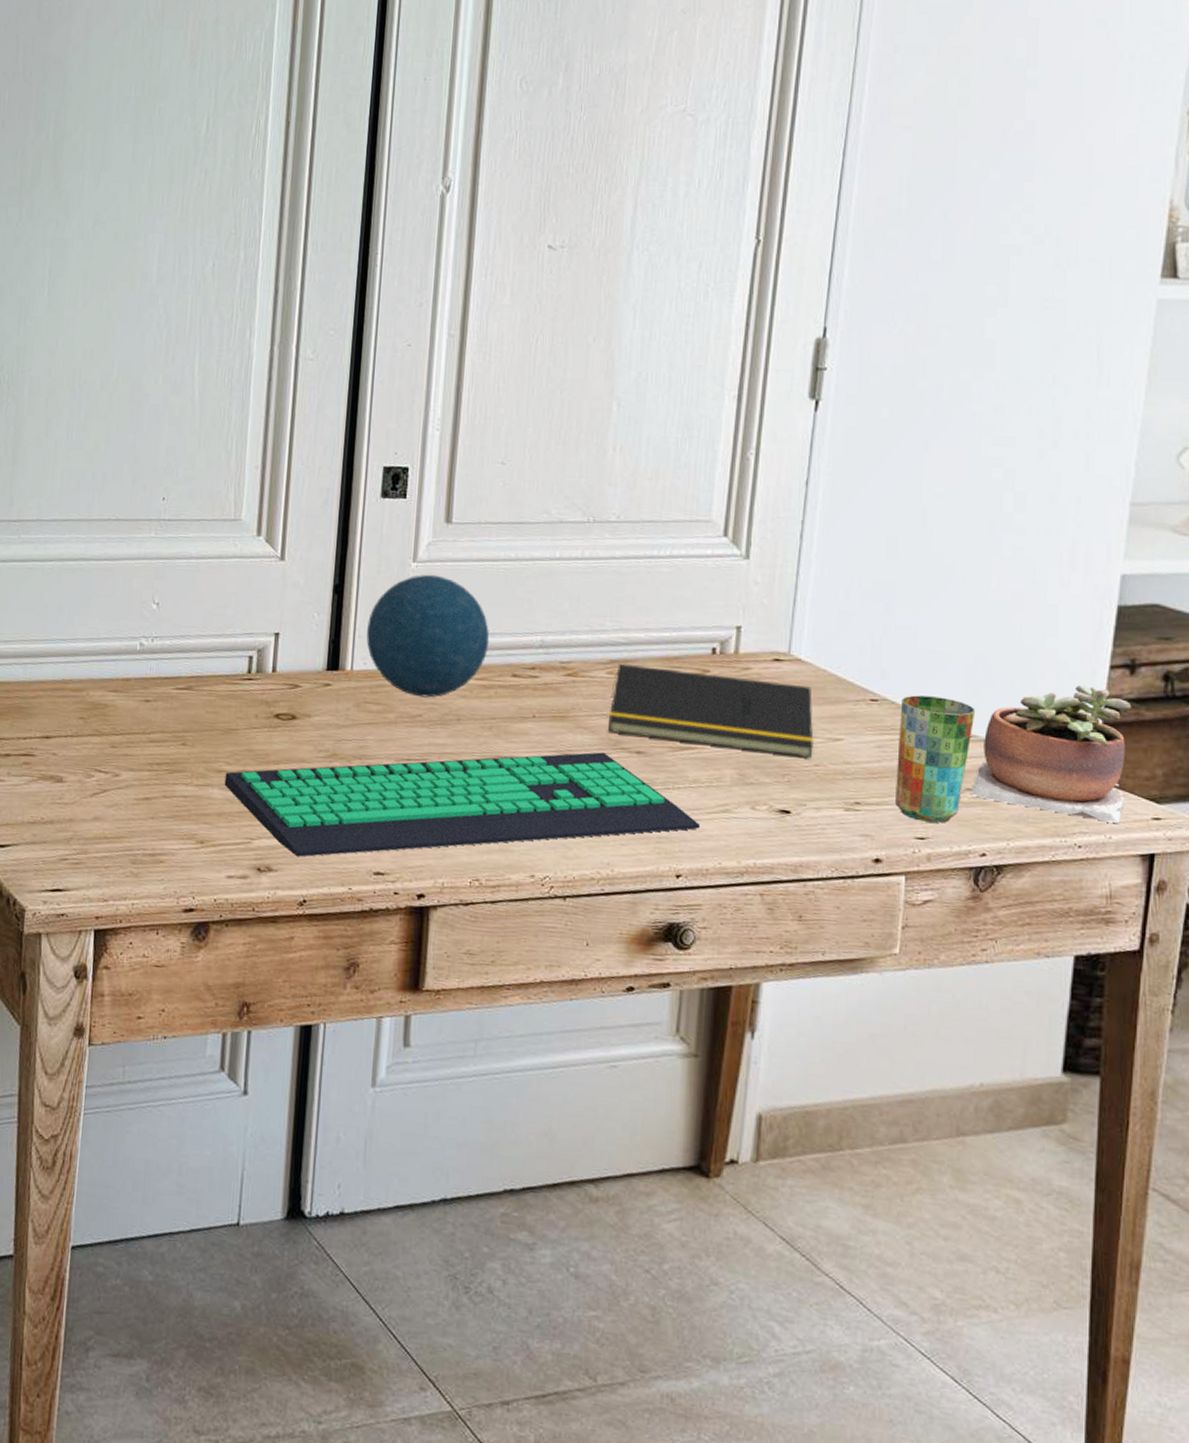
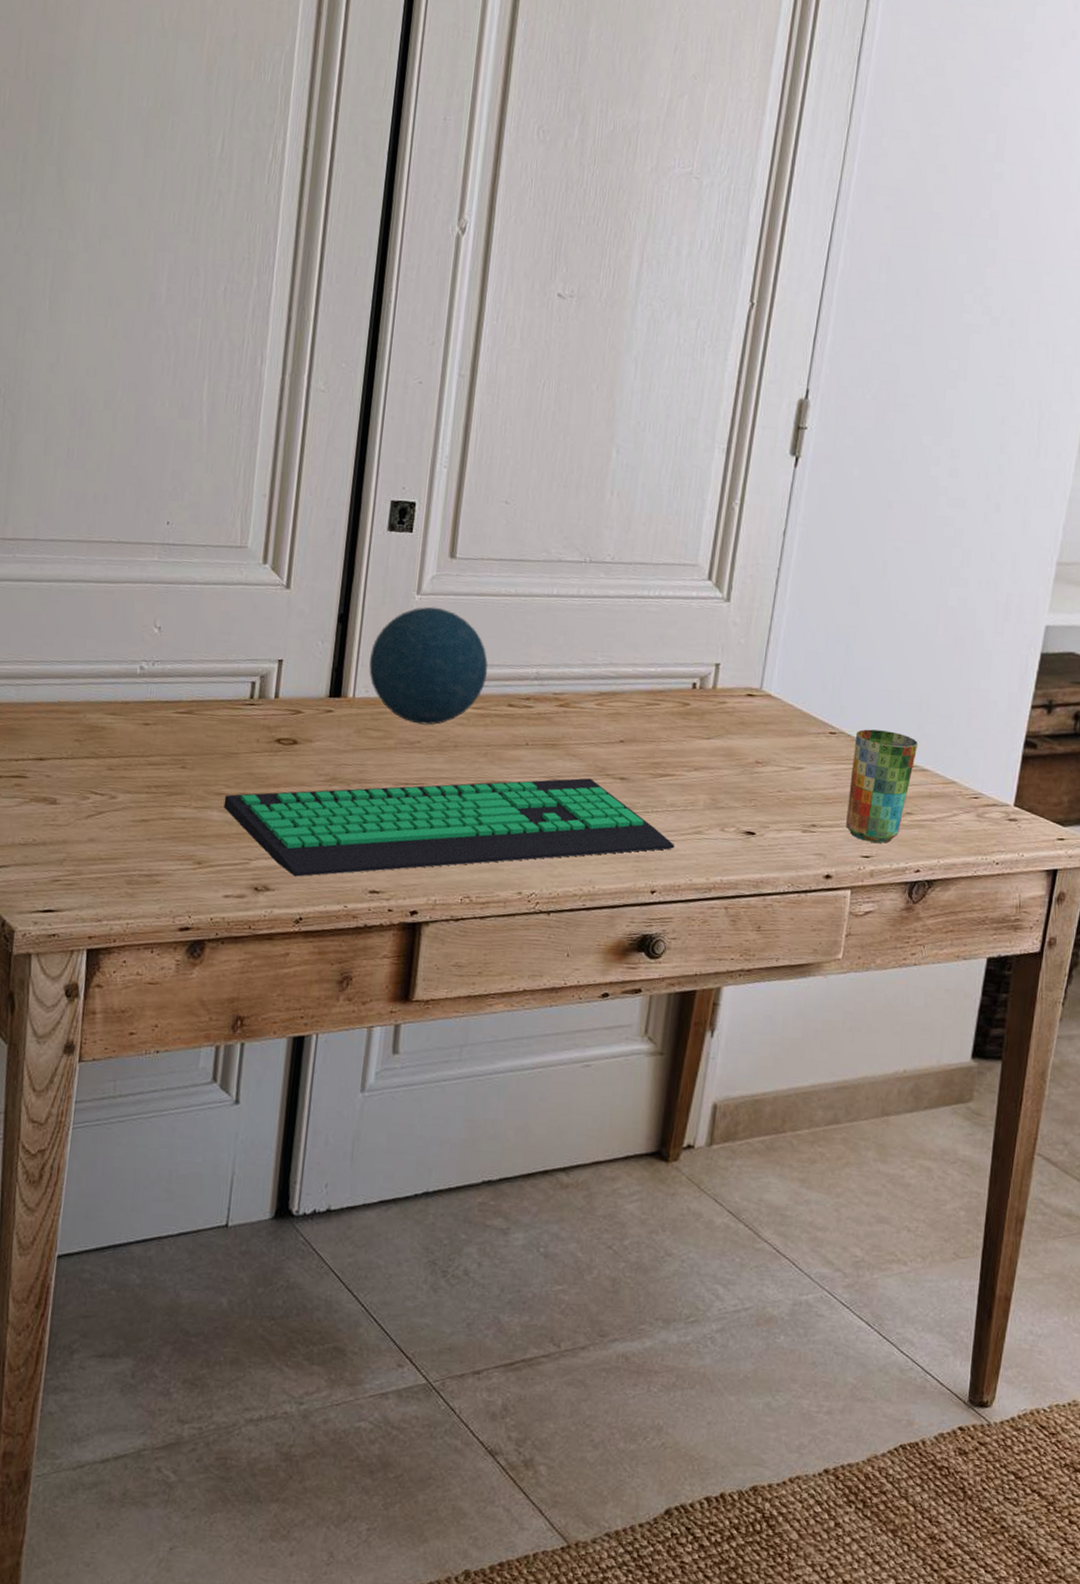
notepad: present [607,663,814,759] -> none [594,695,779,785]
succulent plant: present [969,686,1132,823] -> none [909,723,1047,843]

